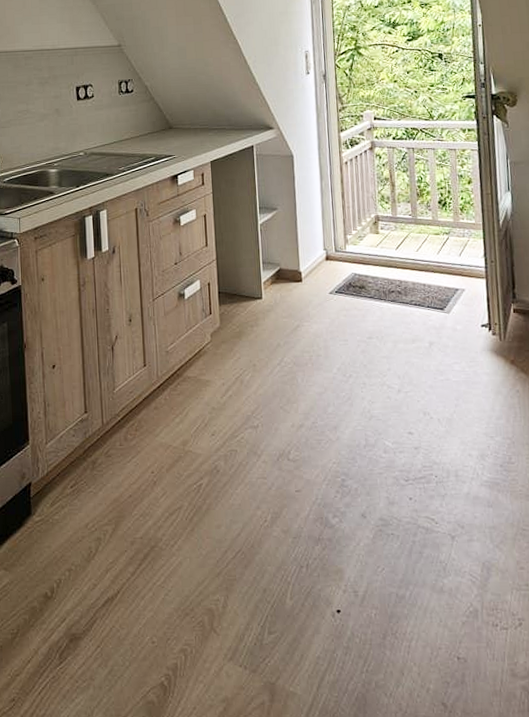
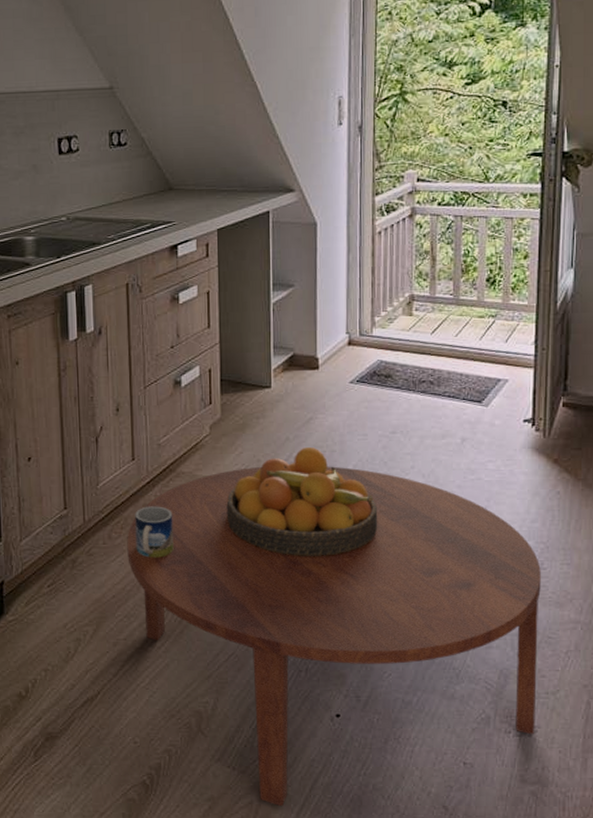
coffee table: none [141,369,520,707] -> present [127,466,541,807]
mug: none [147,409,183,458] -> present [135,506,174,558]
fruit bowl: none [228,352,363,455] -> present [226,447,378,556]

